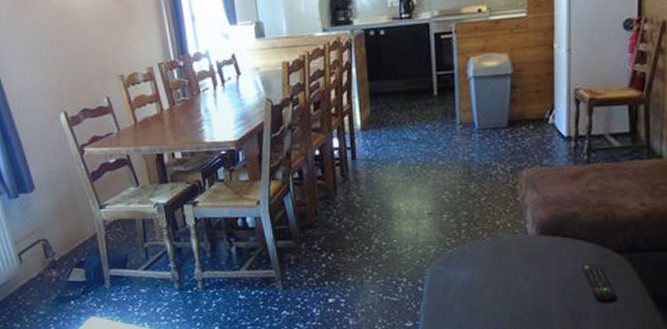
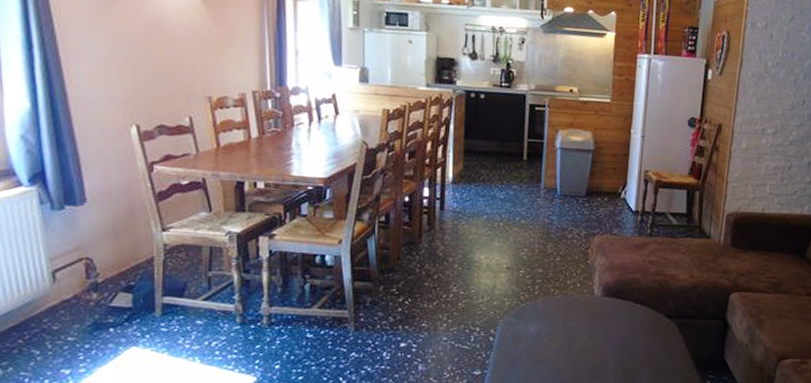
remote control: present [582,263,618,304] -> none [638,325,665,363]

